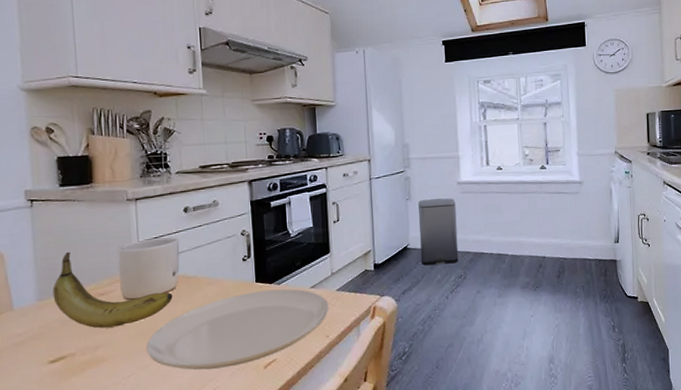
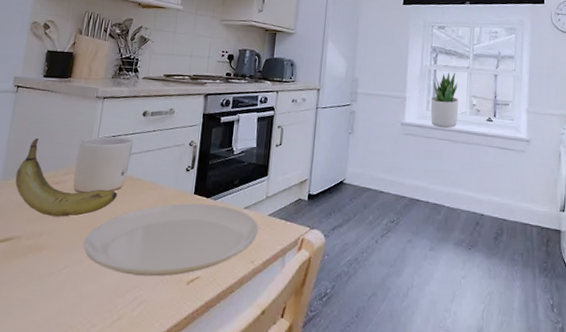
pedal bin: present [418,198,459,266] -> none [355,136,397,207]
planter: none [484,126,513,182] -> present [430,72,459,129]

